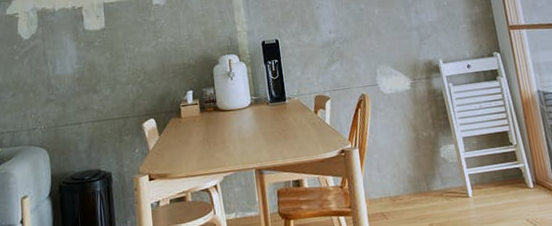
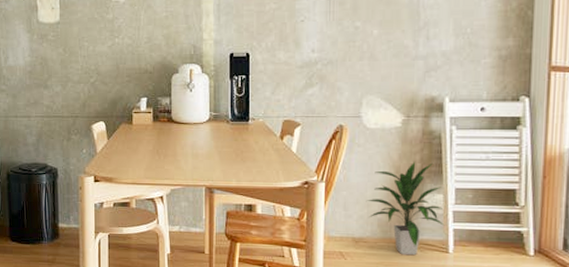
indoor plant: none [395,117,461,206] -> present [366,161,445,256]

